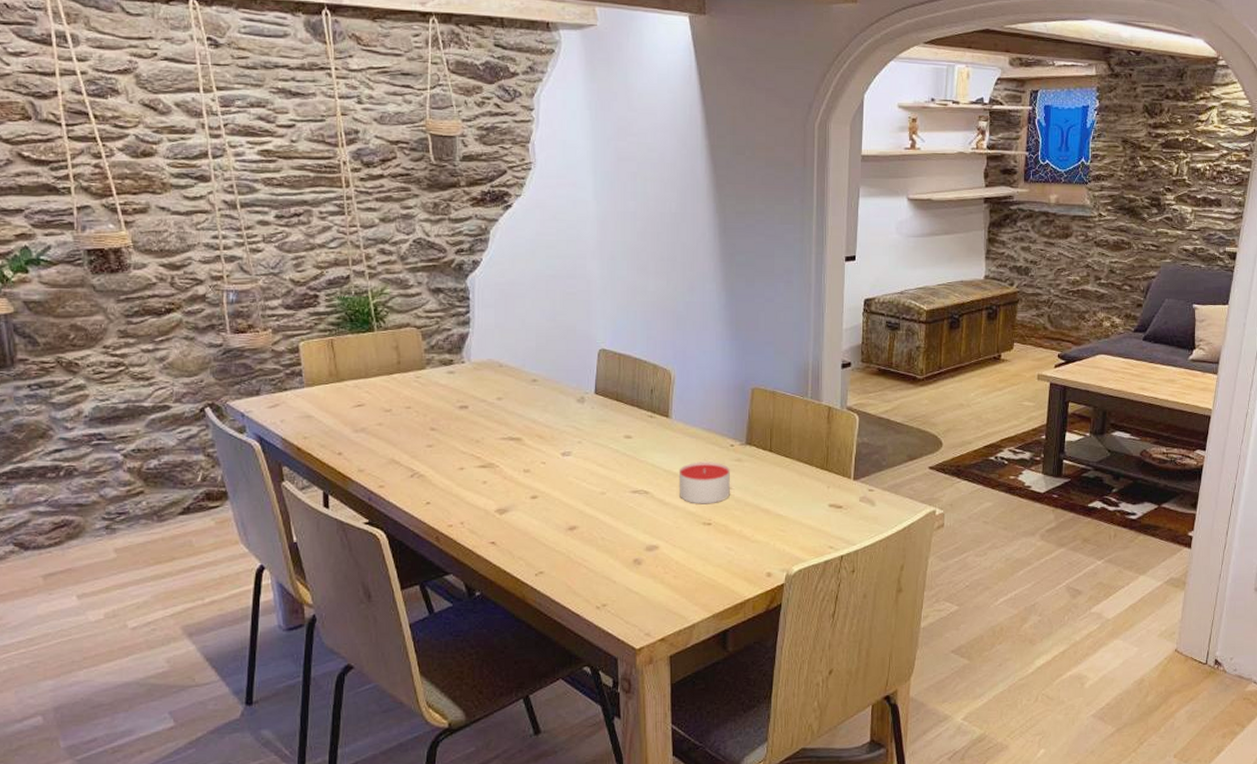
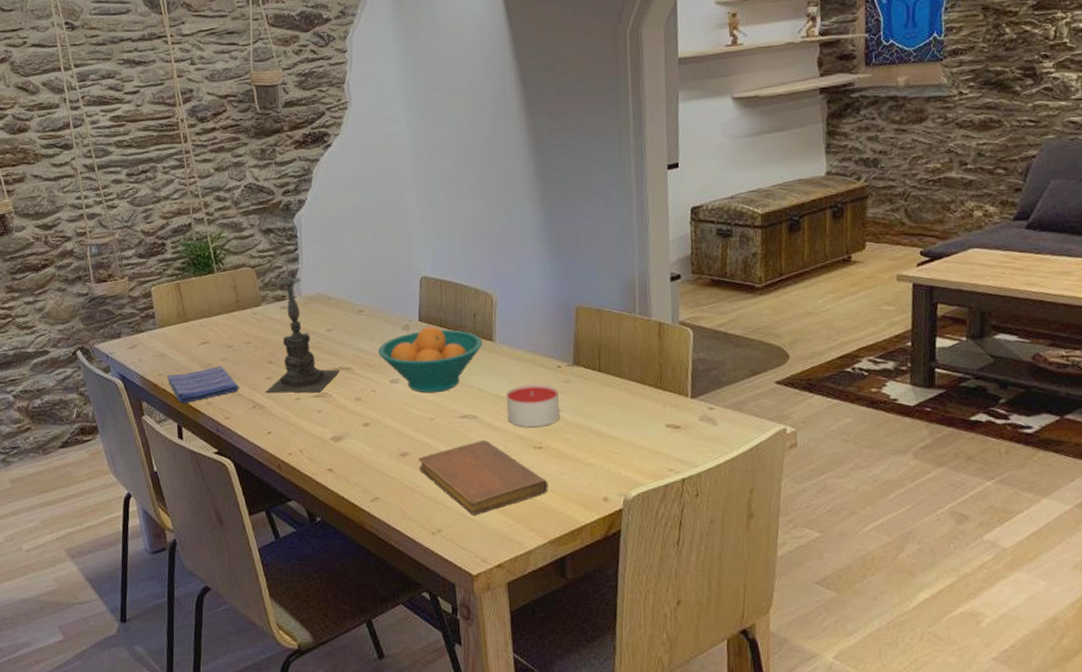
dish towel: none [314,431,396,470] -> present [167,366,239,404]
candle holder: none [425,324,510,463] -> present [265,262,341,393]
fruit bowl: none [551,399,659,467] -> present [378,326,483,393]
notebook: none [586,515,715,590] -> present [418,439,548,515]

